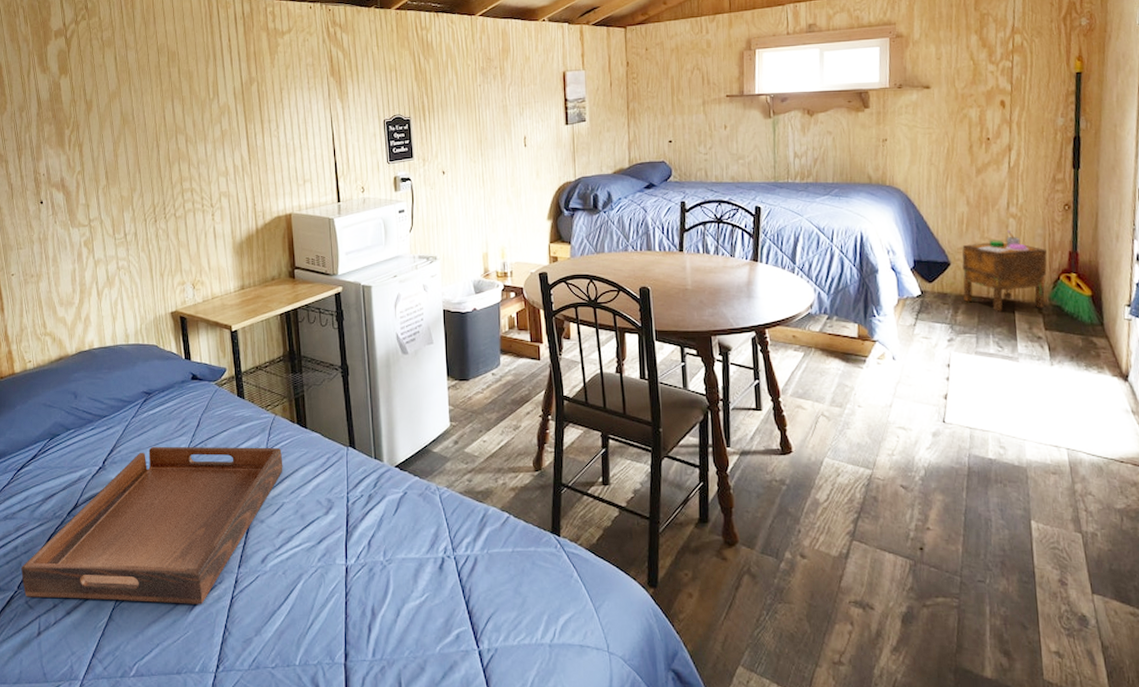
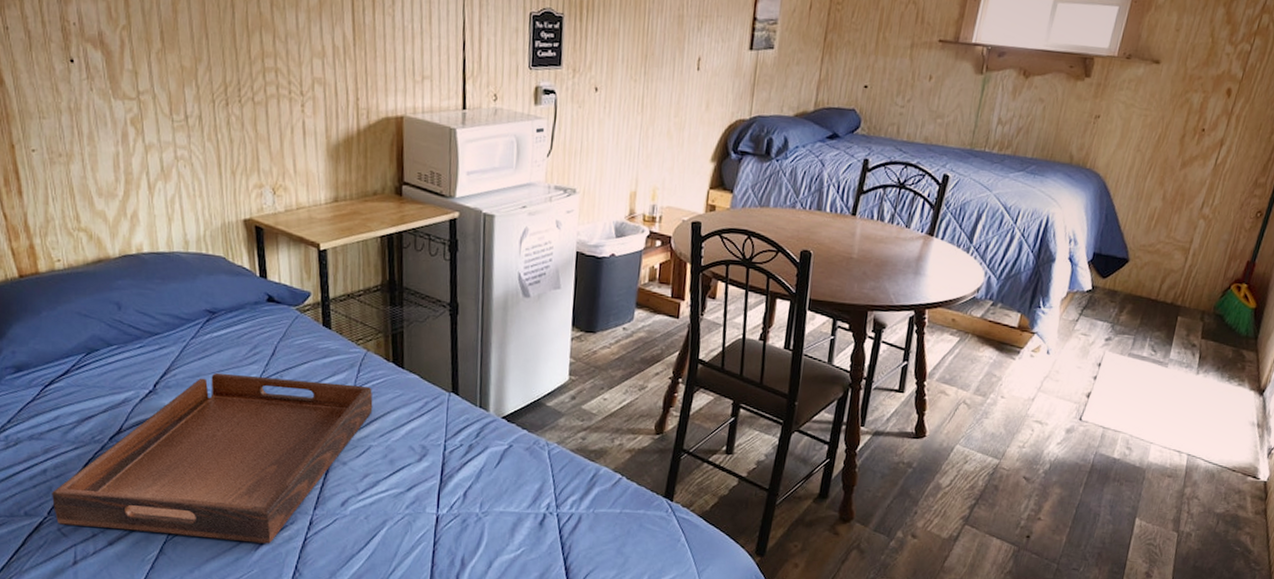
nightstand: present [962,230,1047,311] -> none [1132,231,1227,316]

